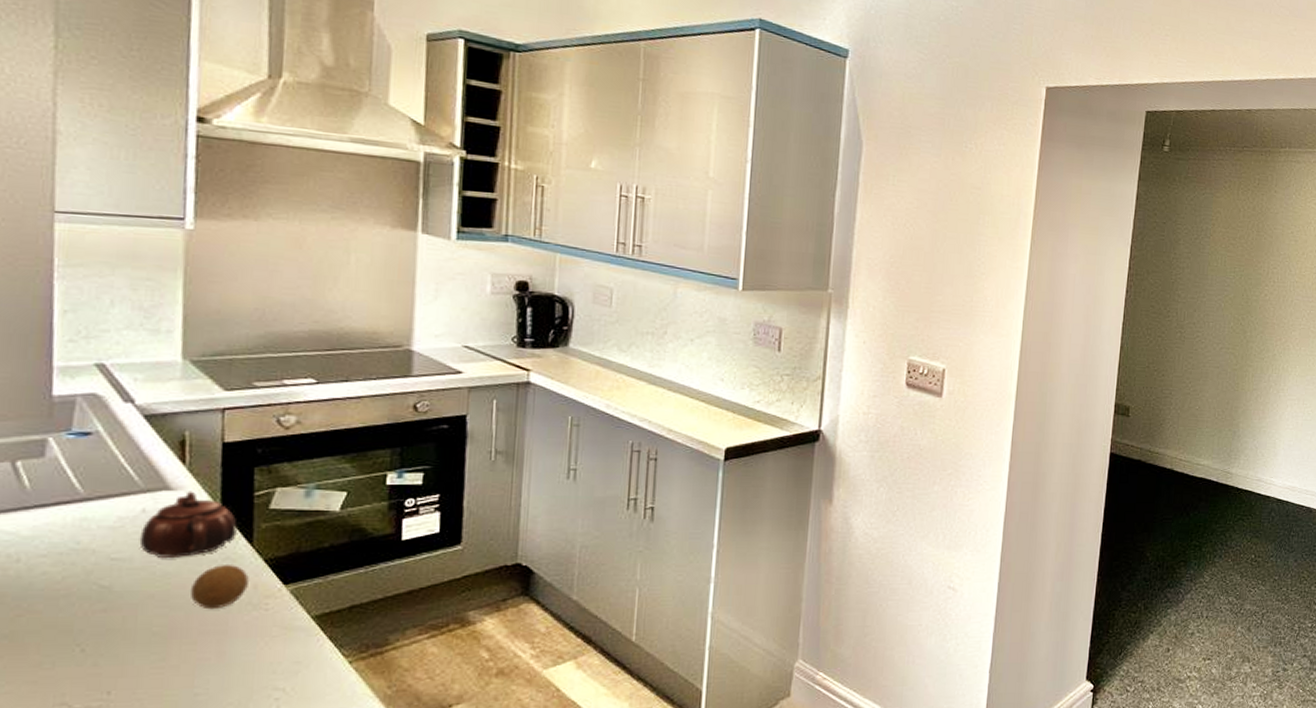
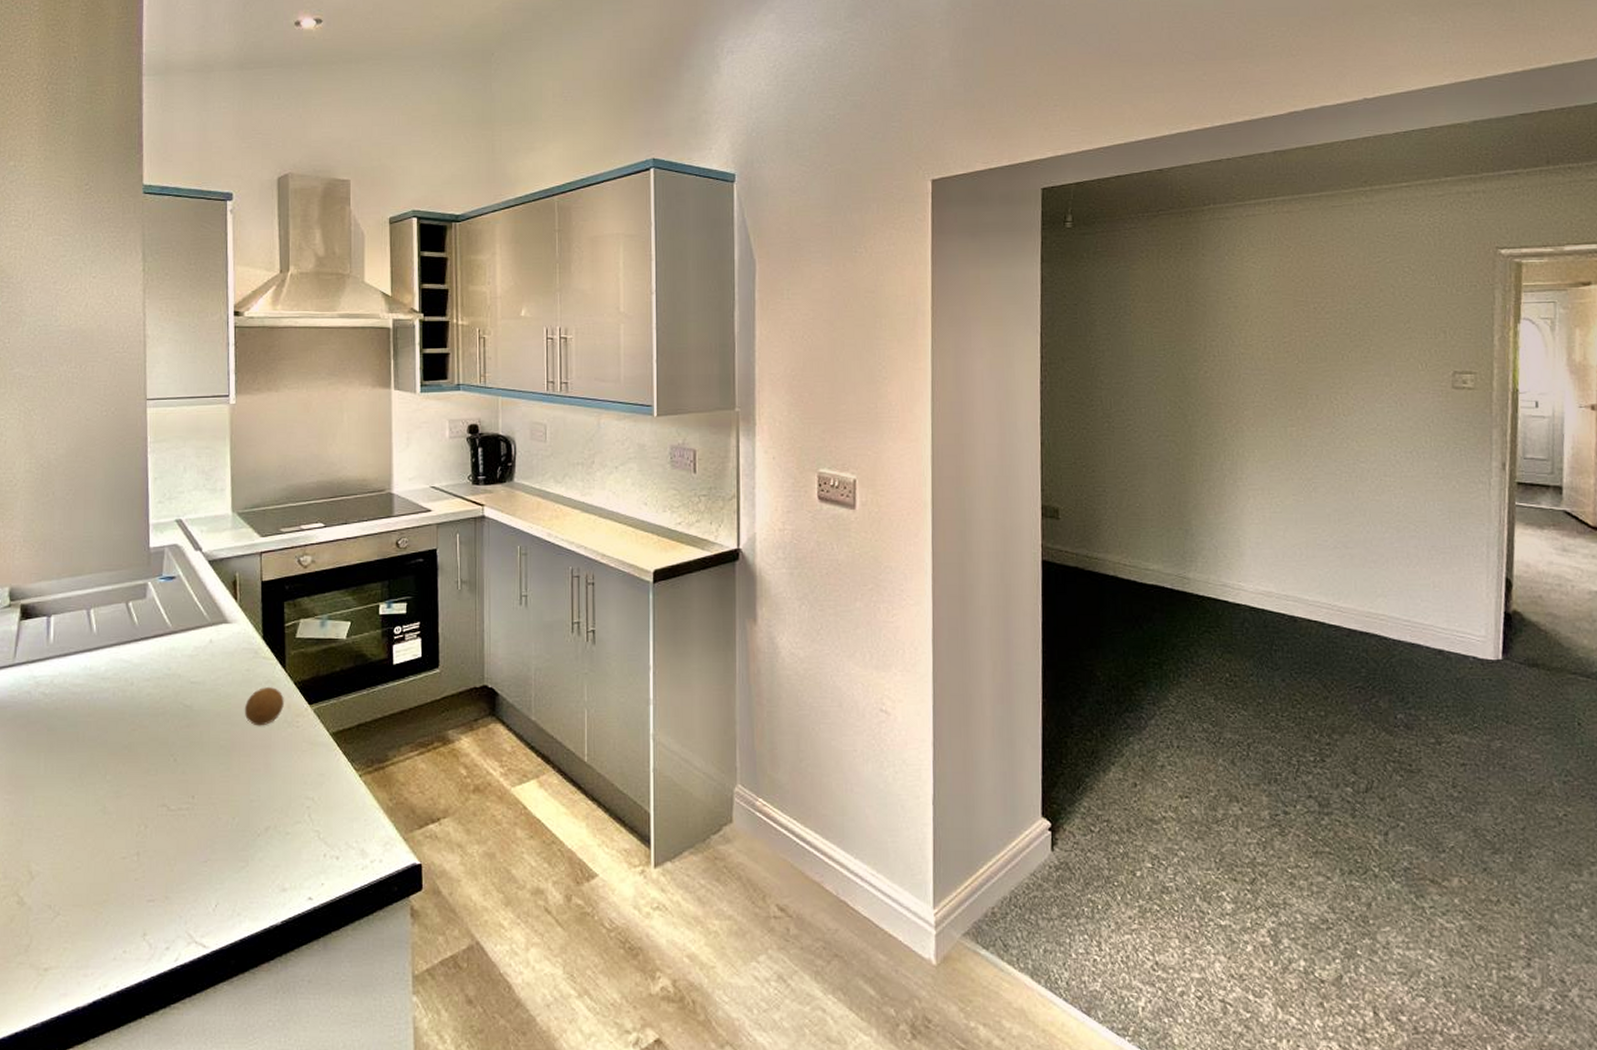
teapot: present [139,491,238,559] -> none [209,623,274,682]

